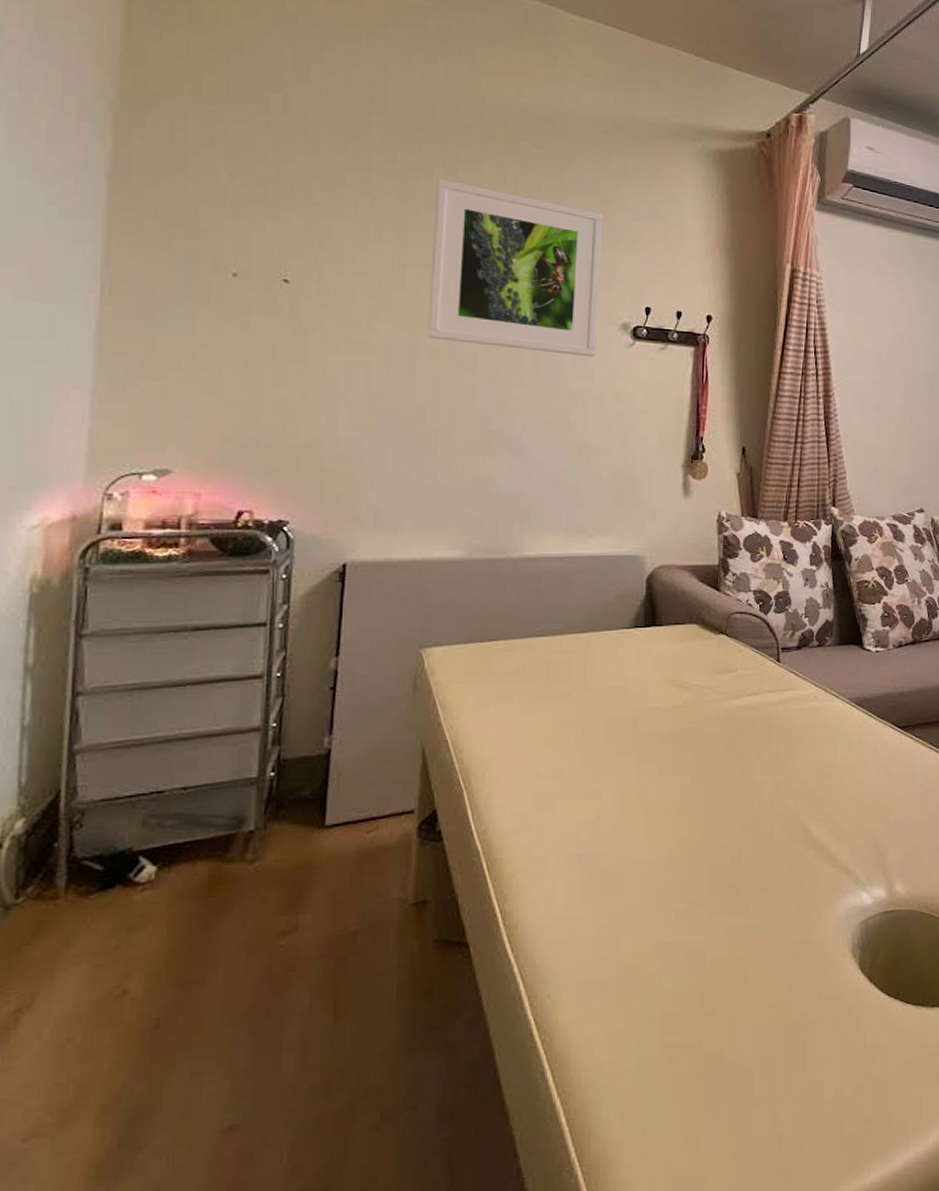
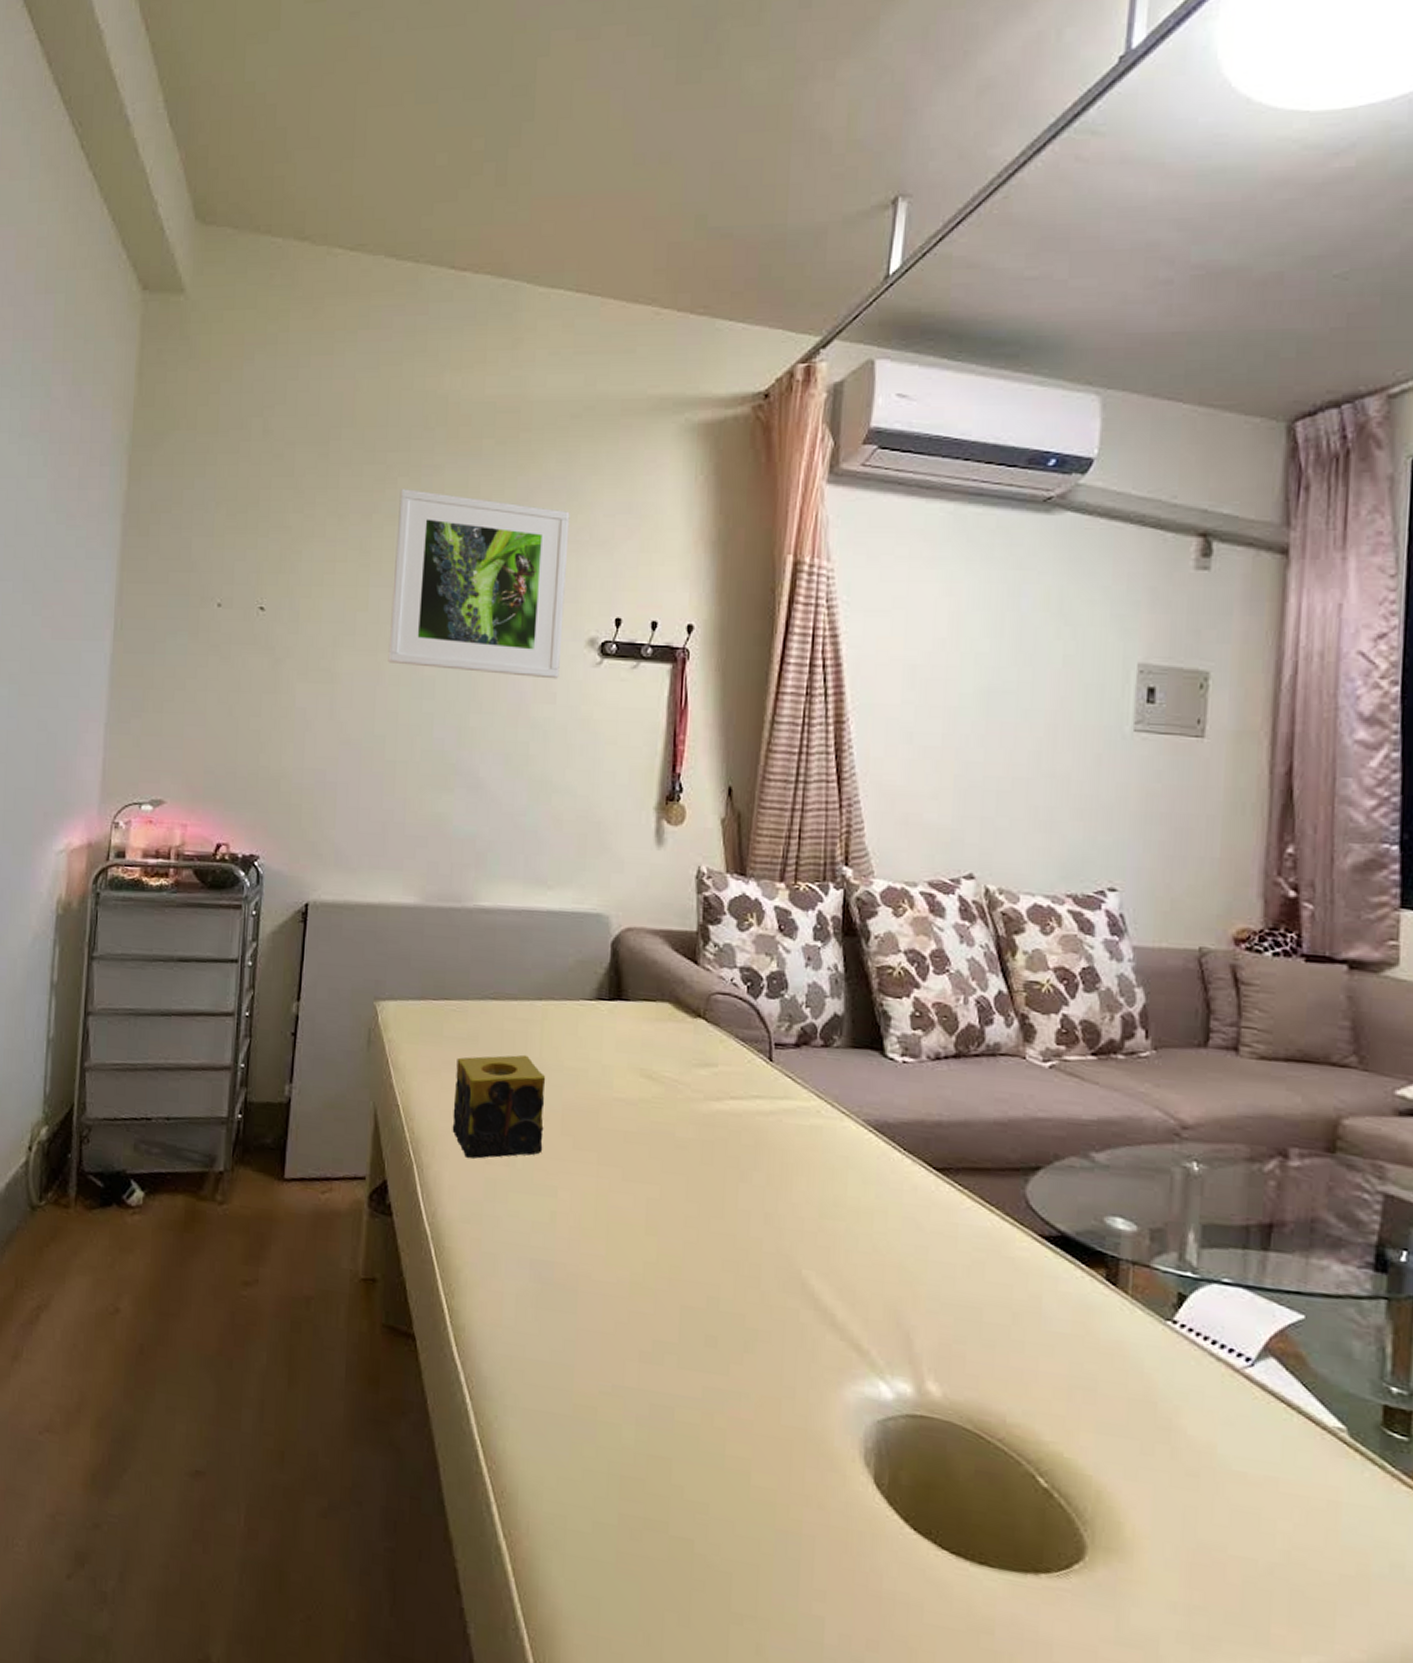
candle: none [501,681,590,777] -> present [452,1054,546,1159]

